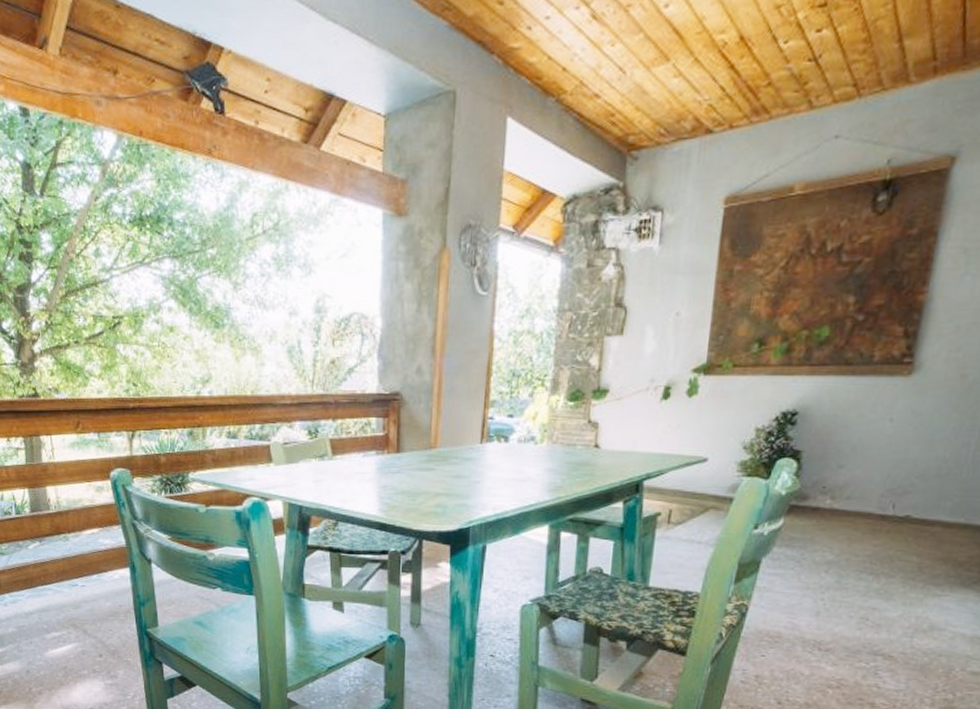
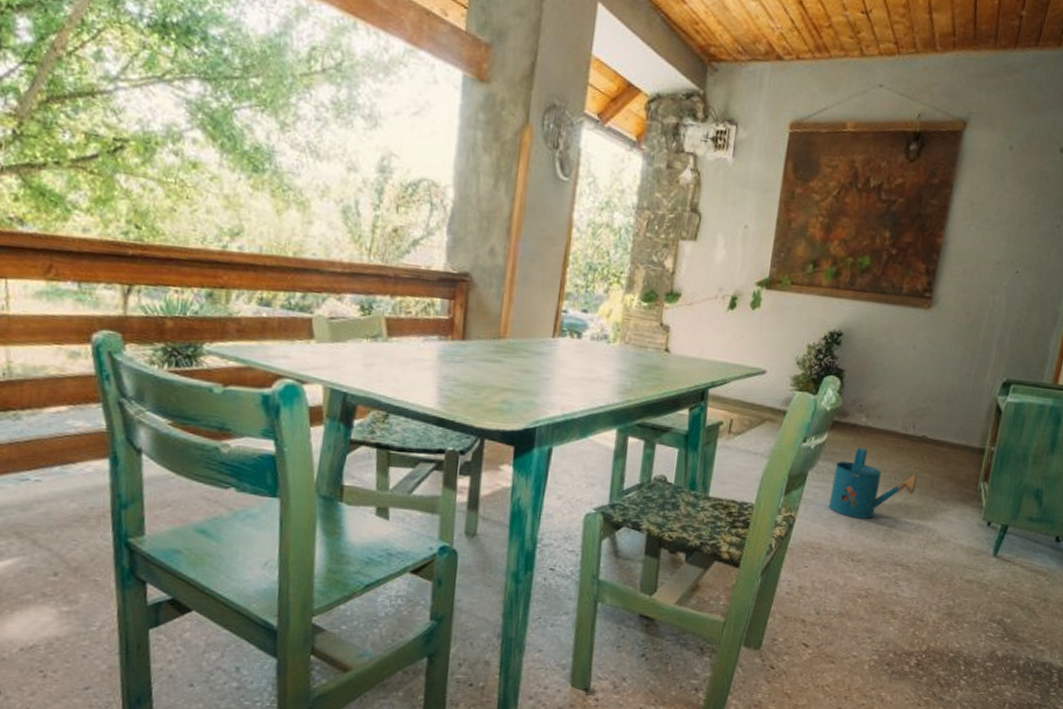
watering can: none [787,532,900,606] -> present [828,447,917,519]

